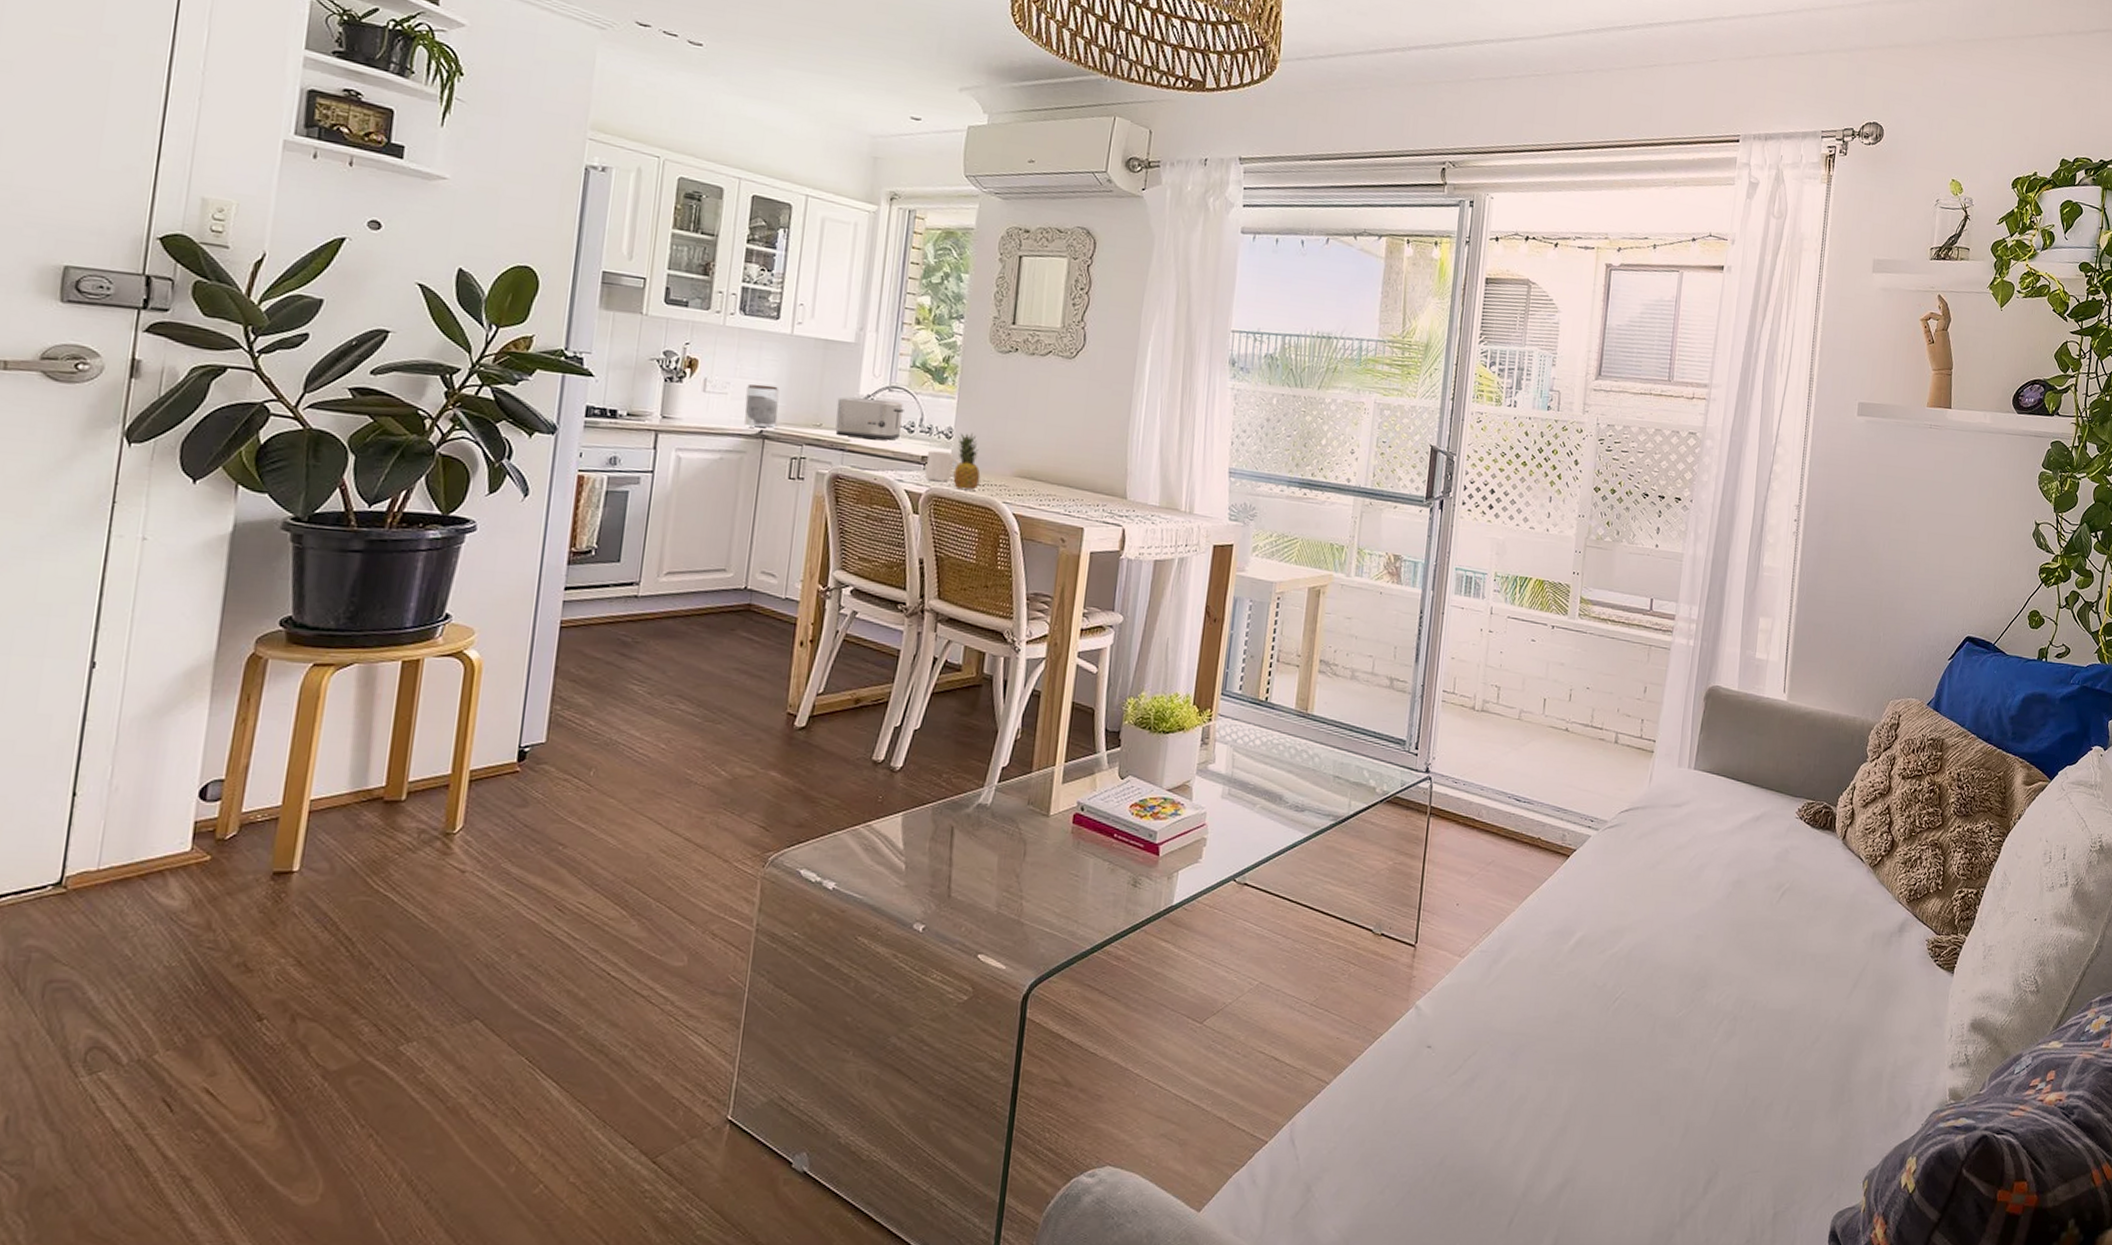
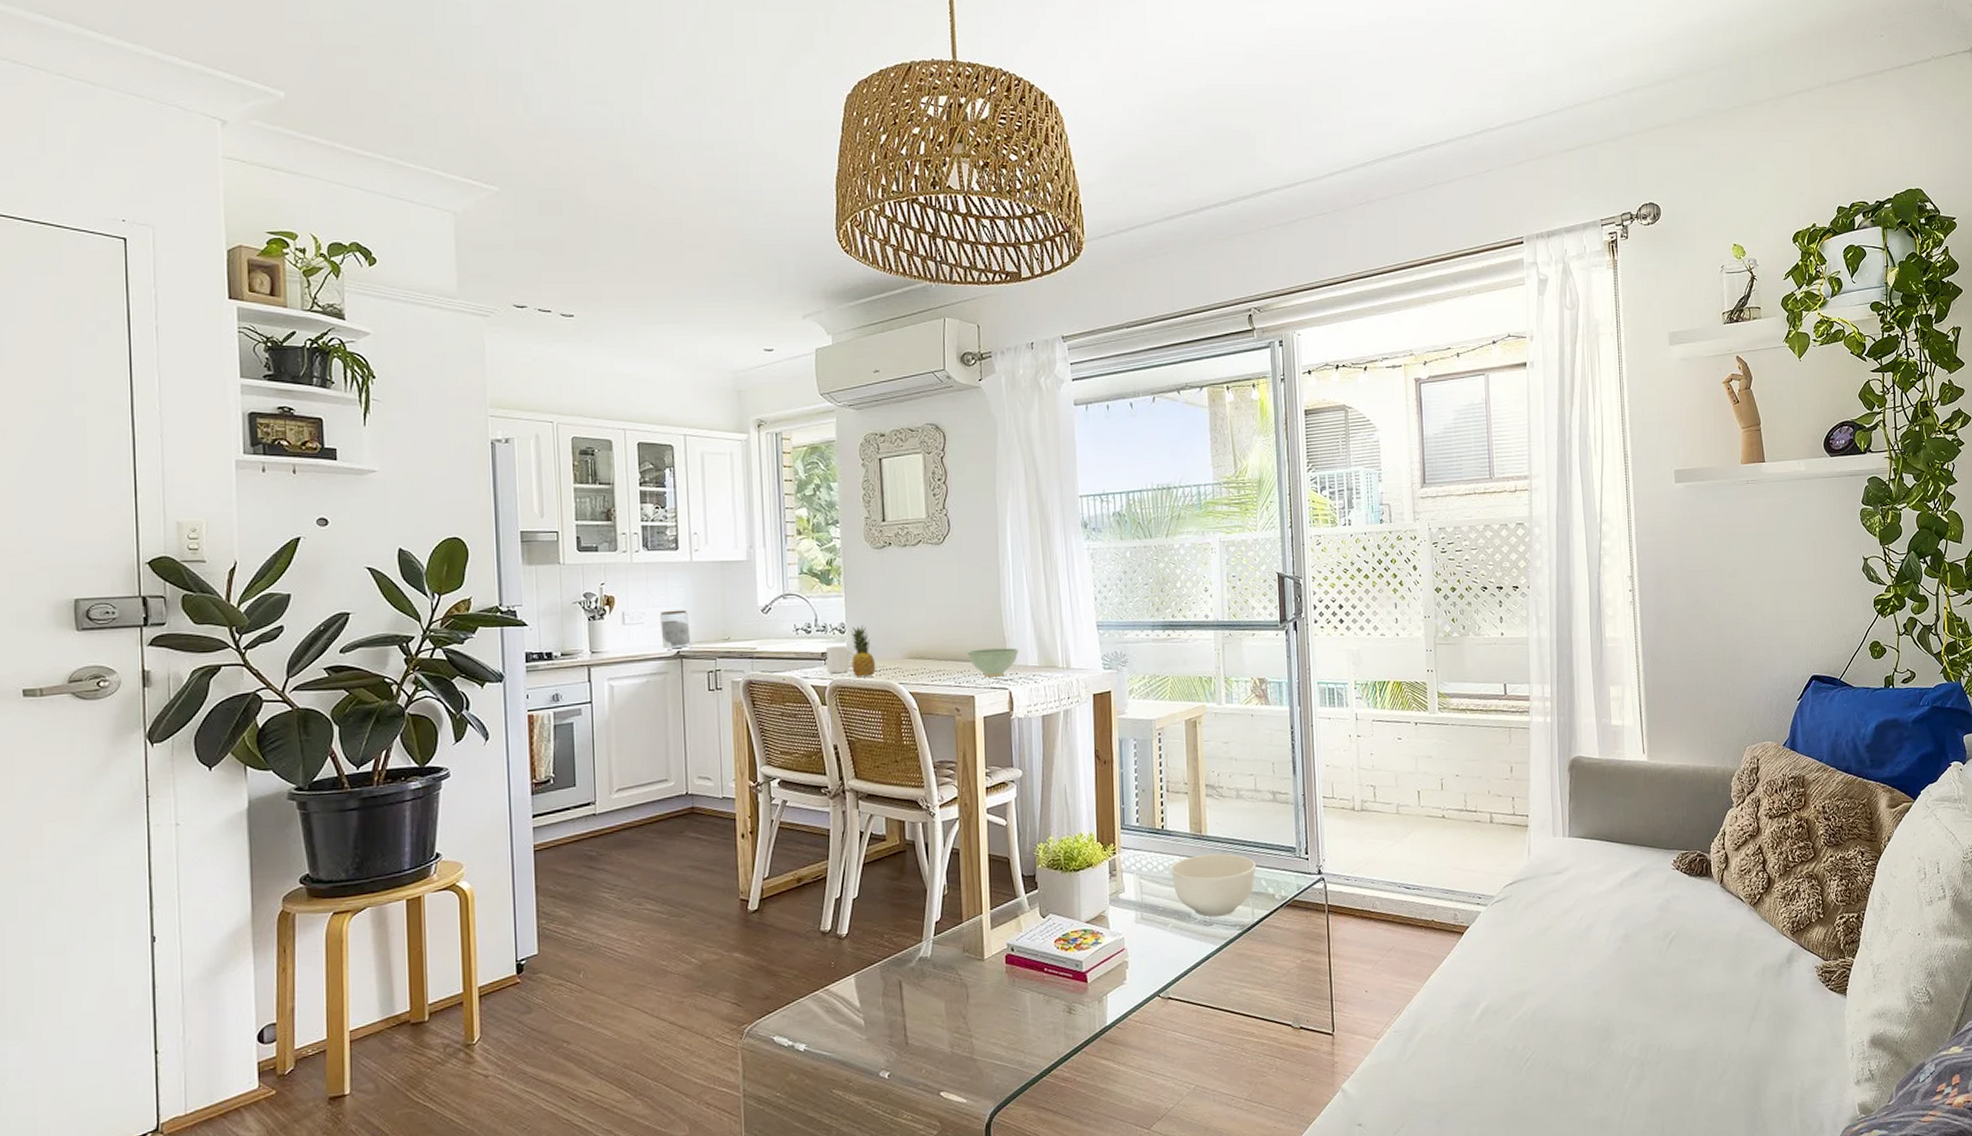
toaster: present [835,396,904,441] -> none [740,607,800,646]
bowl: none [1082,477,1141,512] -> present [967,648,1019,677]
bowl: none [1268,734,1362,804] -> present [1171,853,1257,917]

